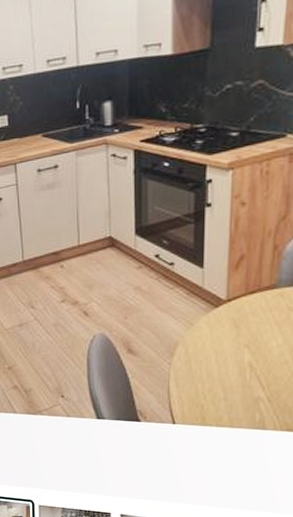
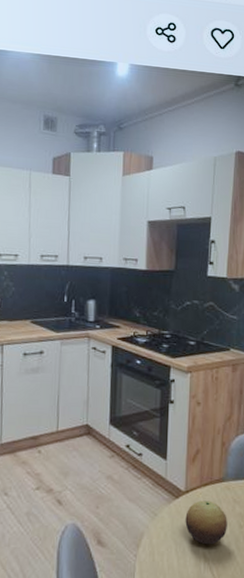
fruit: none [227,309,280,355] -> present [185,500,227,545]

